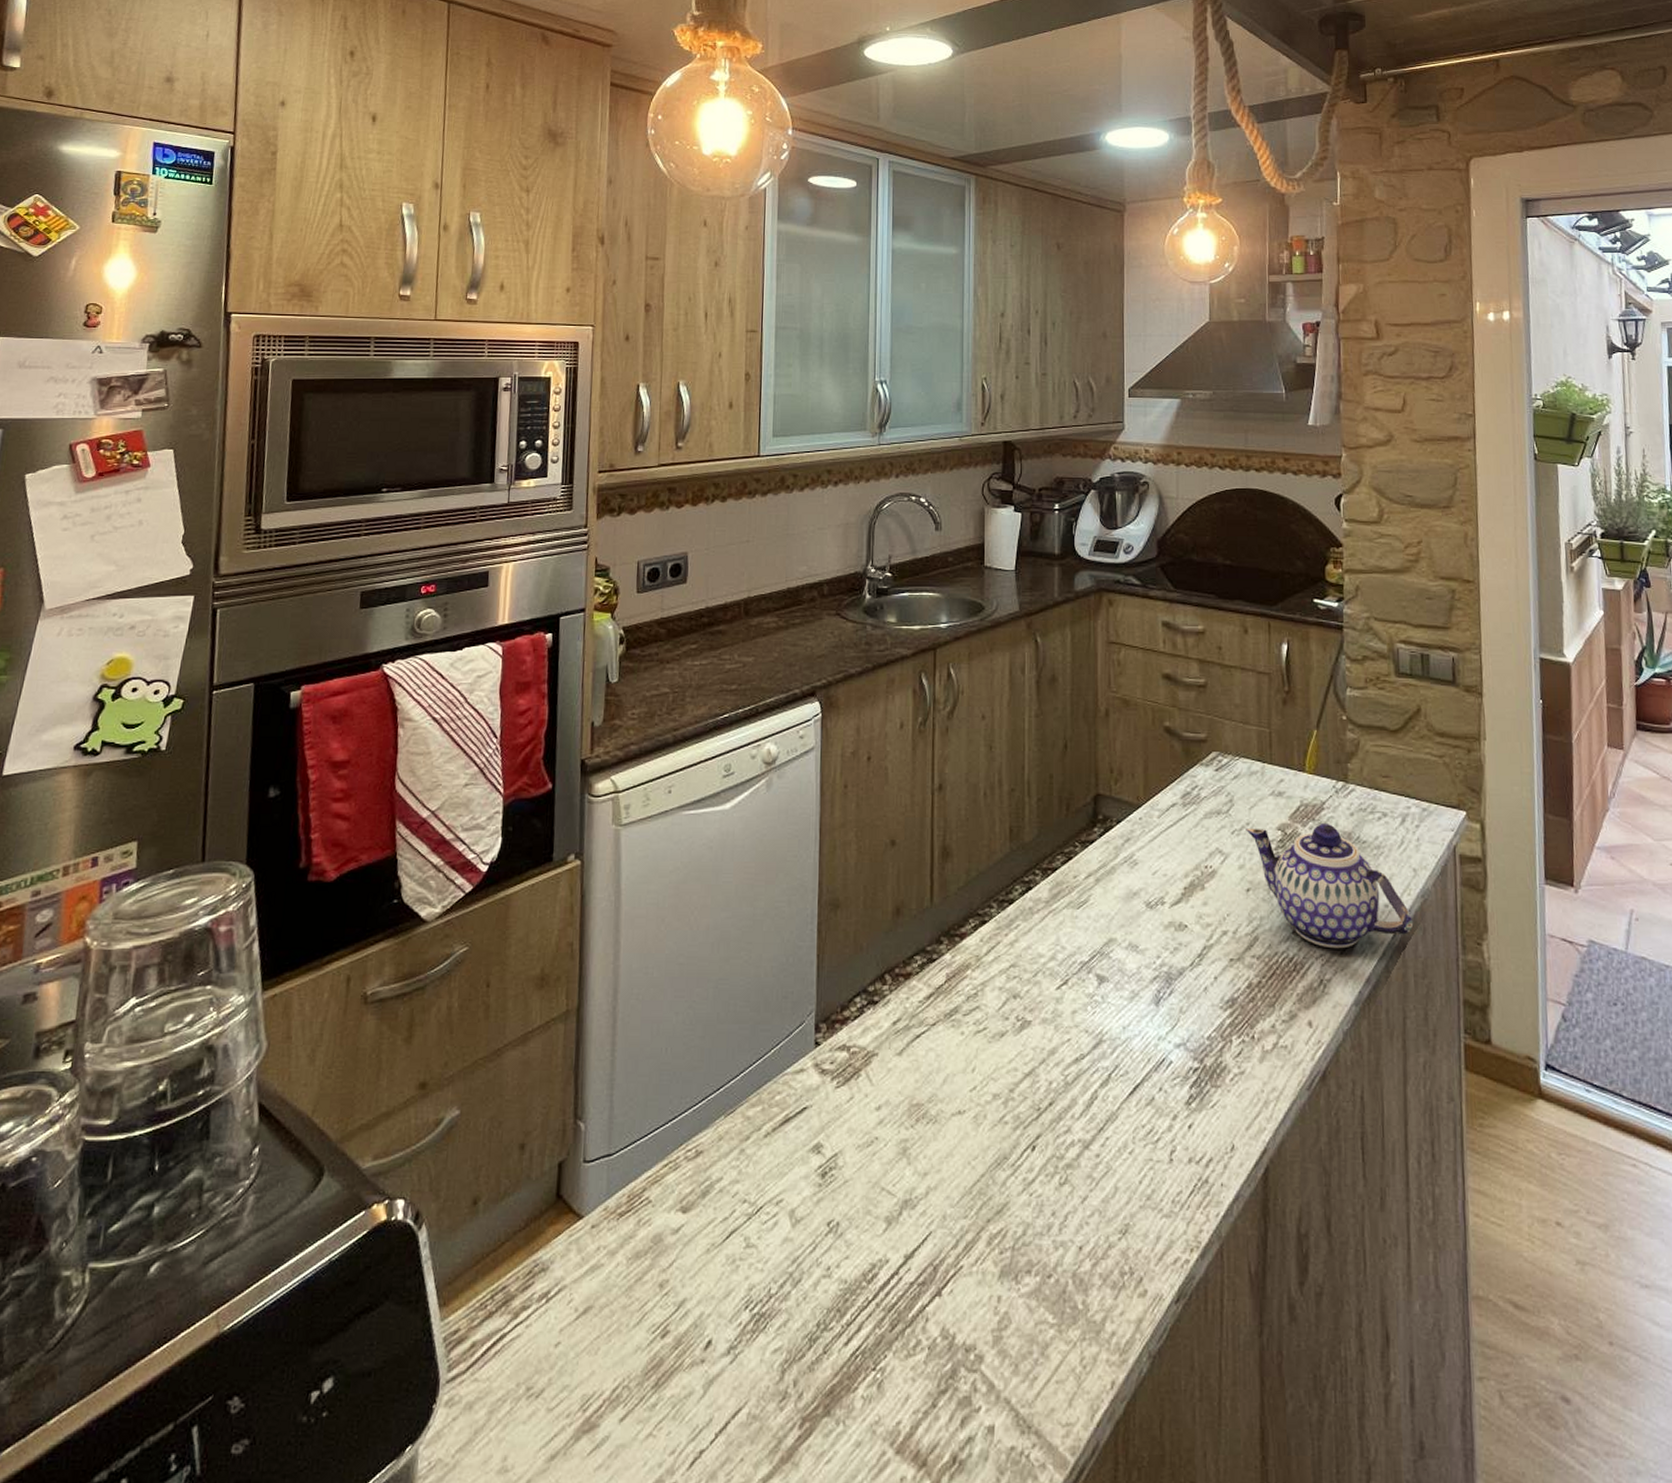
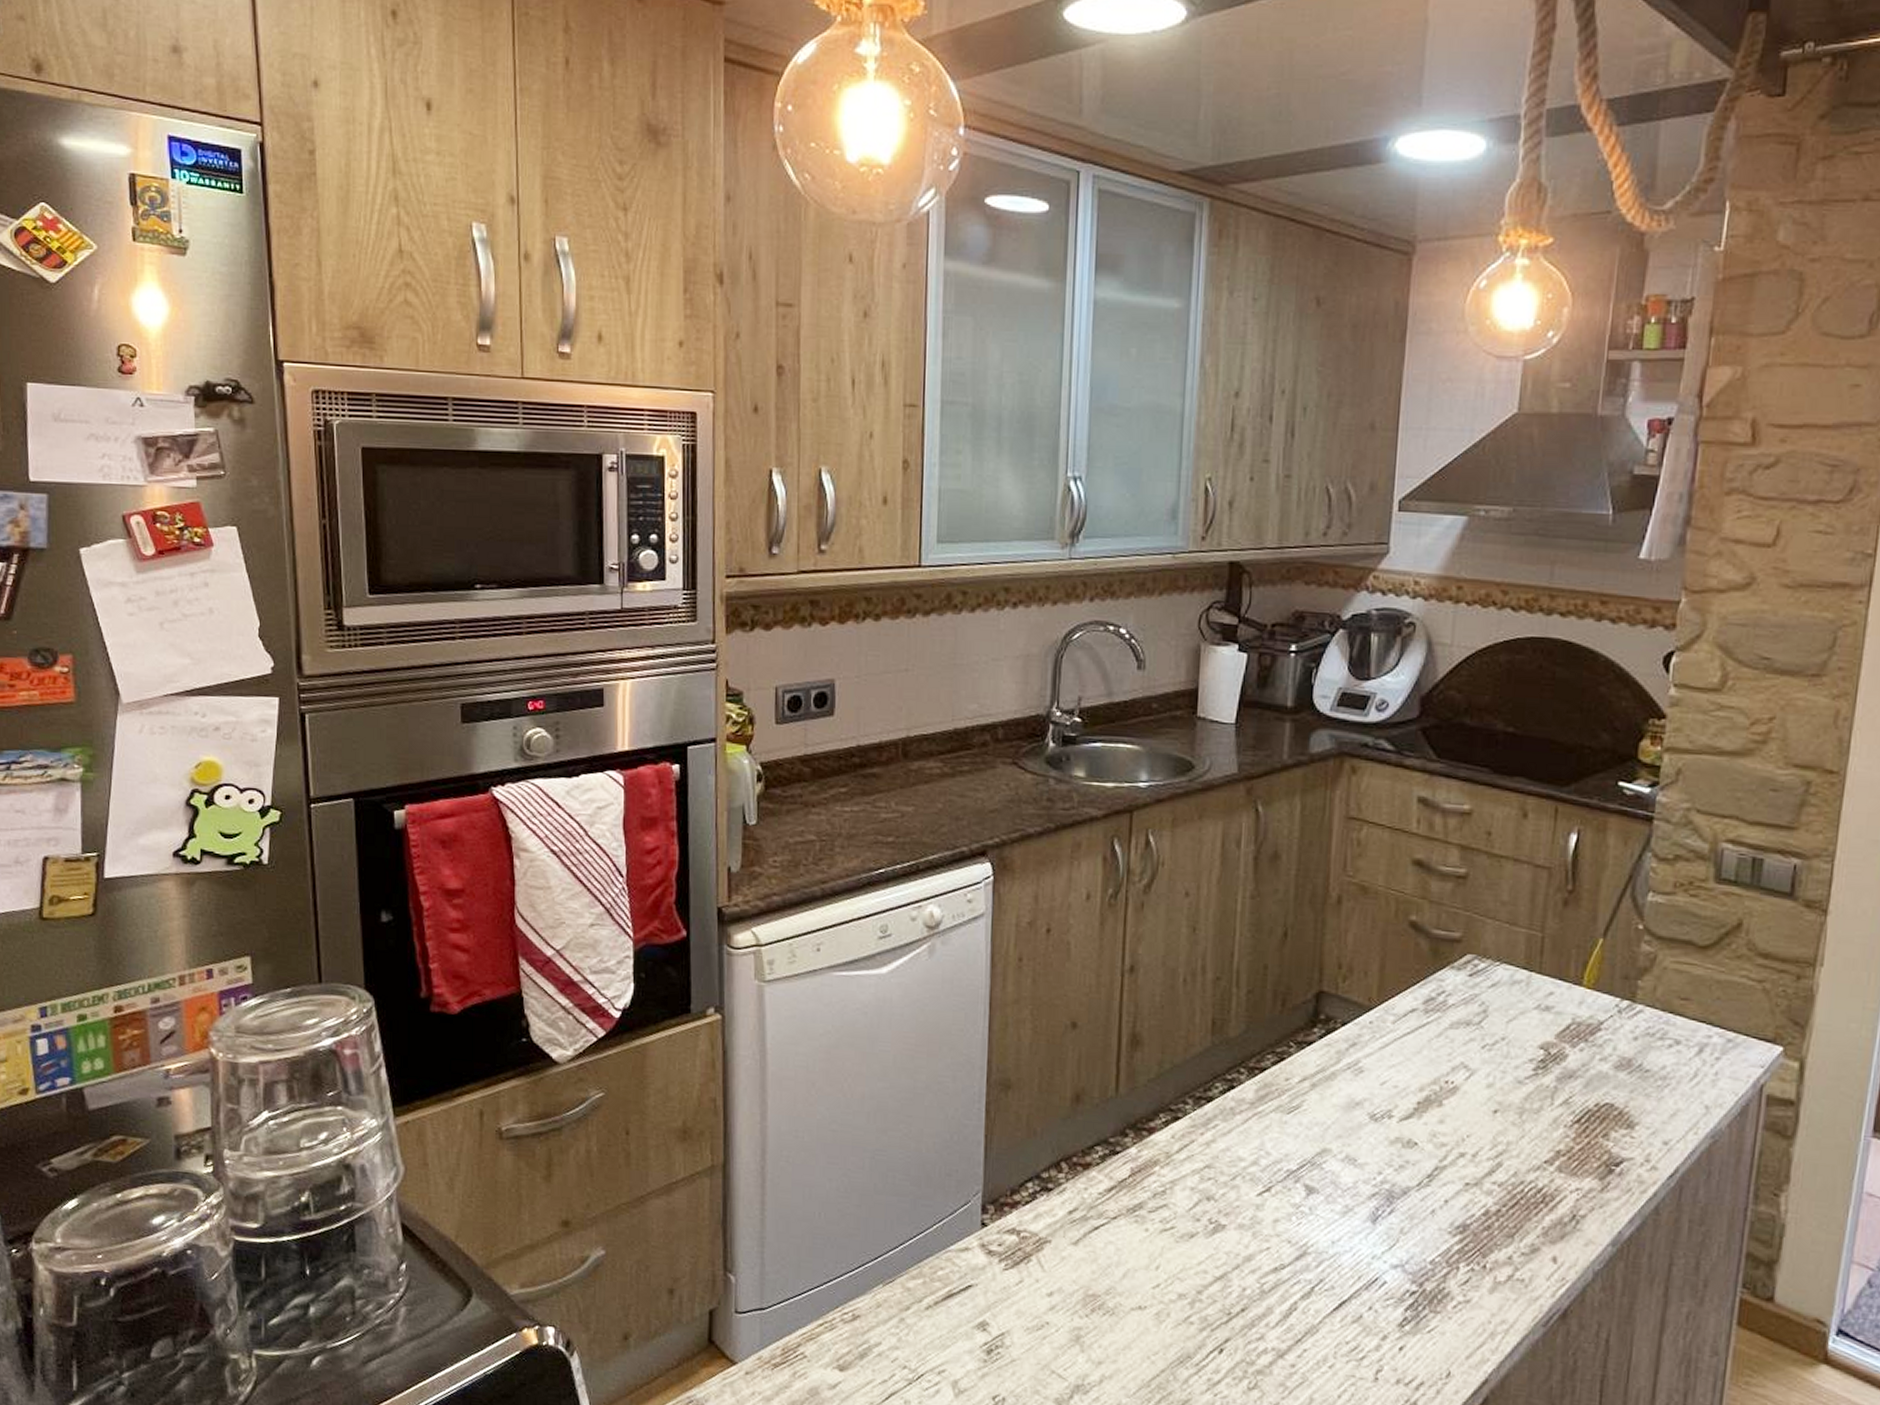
teapot: present [1246,824,1414,949] -> none [1500,1043,1697,1185]

